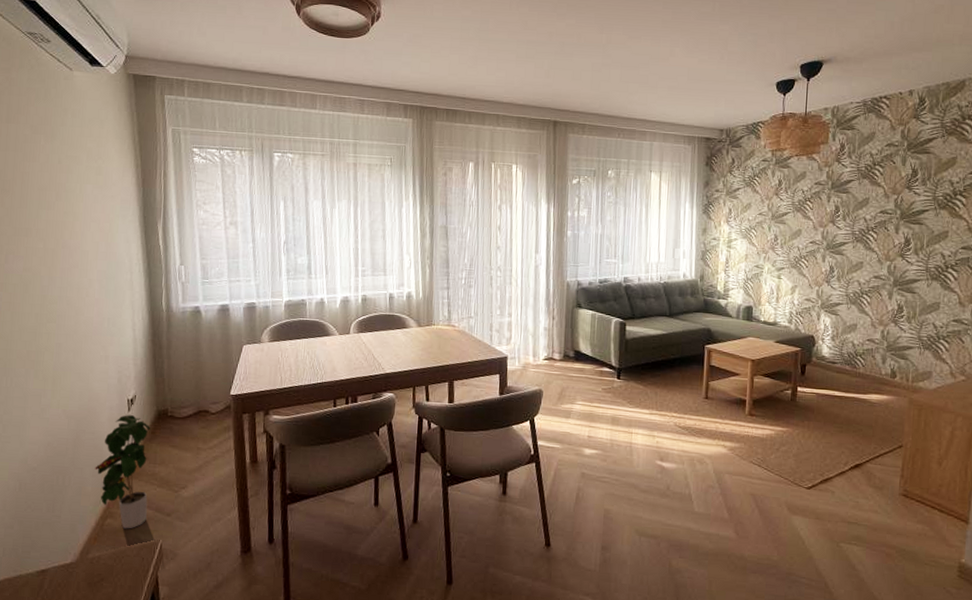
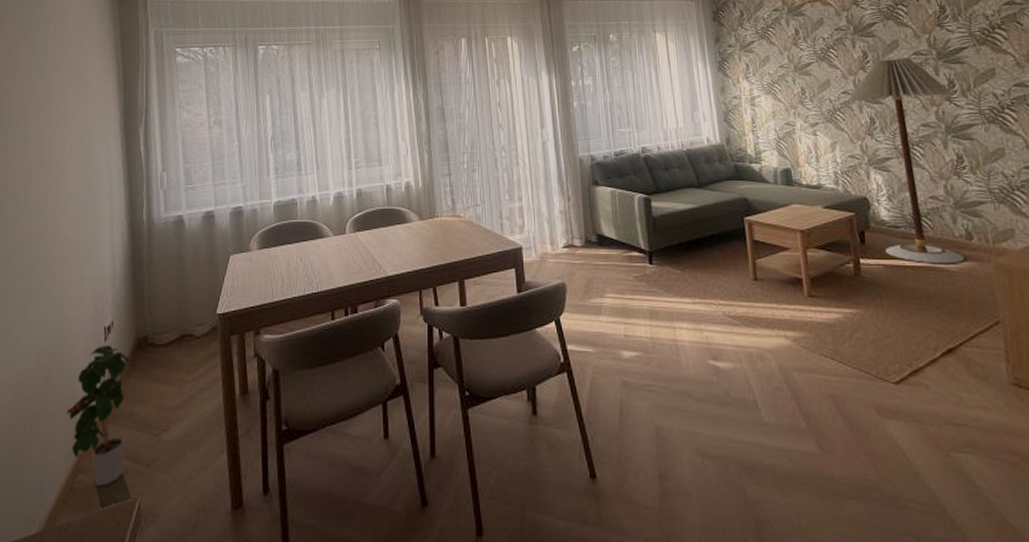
floor lamp: none [813,214,908,397] -> present [847,57,965,264]

